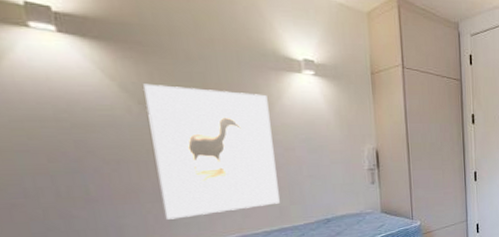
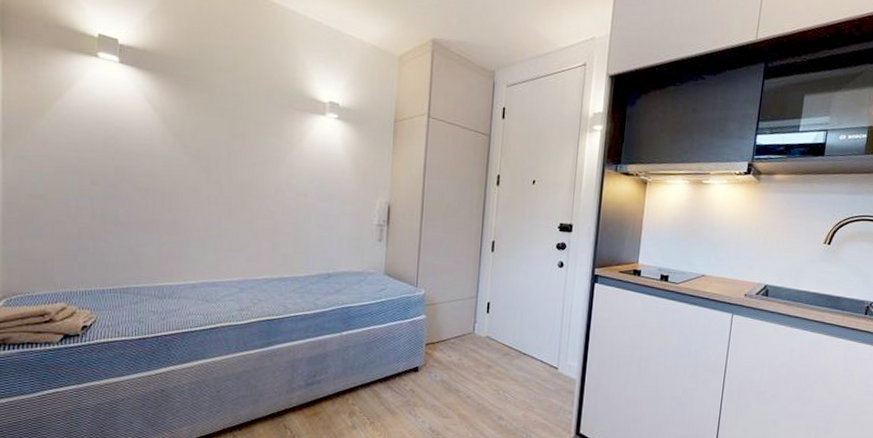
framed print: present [143,83,280,220] -> none [178,116,289,254]

